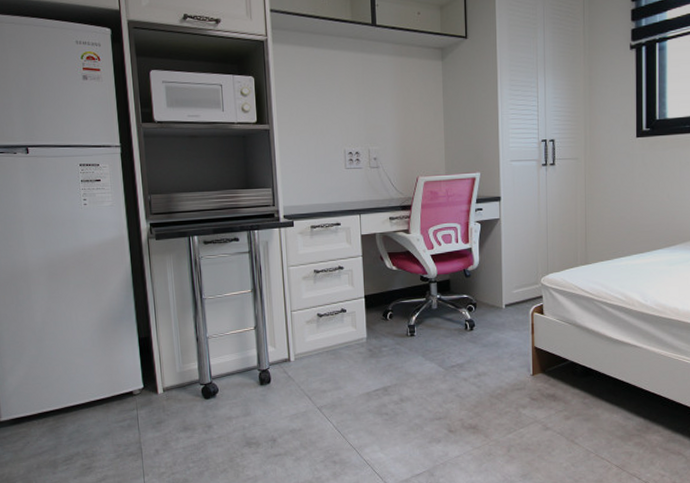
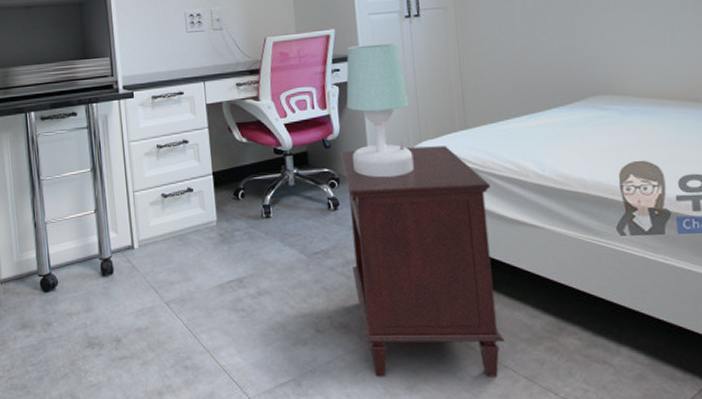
nightstand: none [478,278,604,468] -> present [340,146,505,377]
table lamp: none [487,187,541,304] -> present [346,43,414,178]

